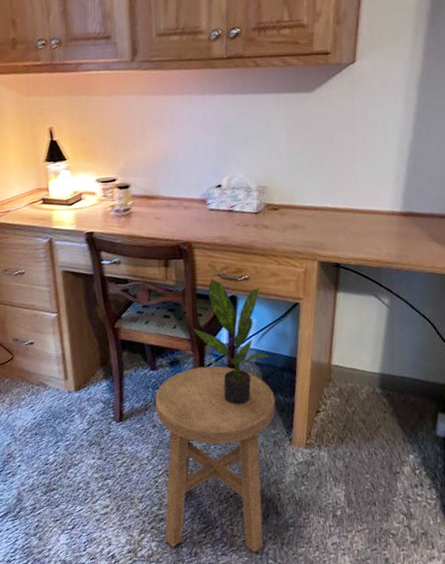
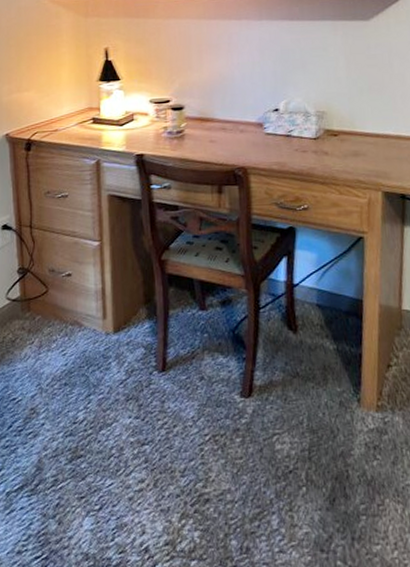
stool: present [155,366,276,553] -> none [203,307,341,550]
potted plant: present [192,278,269,405] -> none [247,207,332,355]

